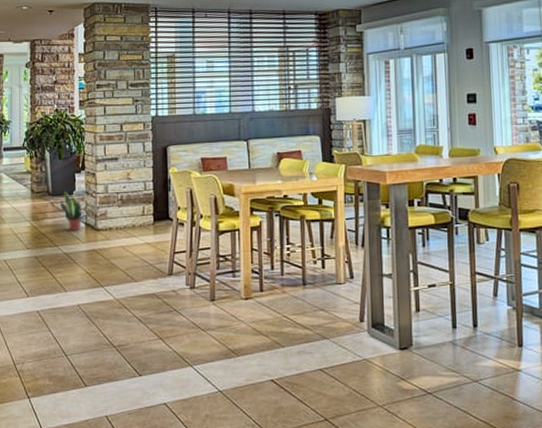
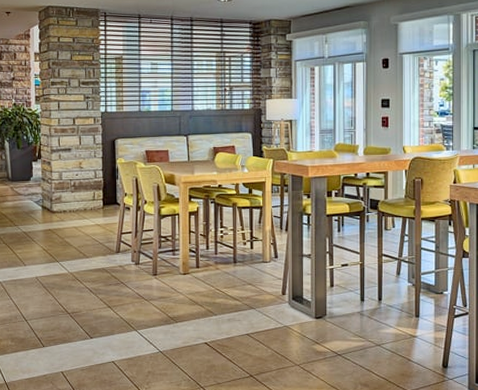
potted plant: present [60,191,89,231] -> none [19,178,45,213]

